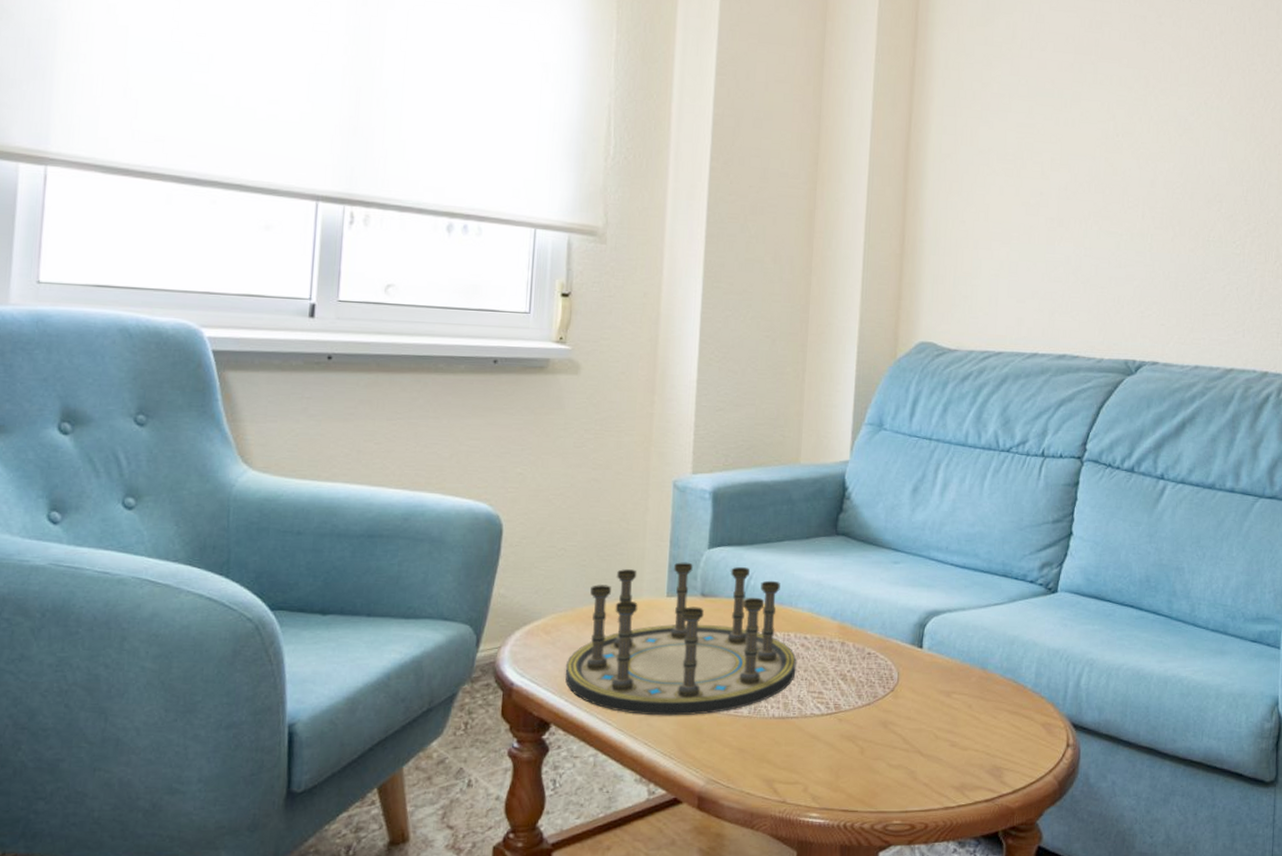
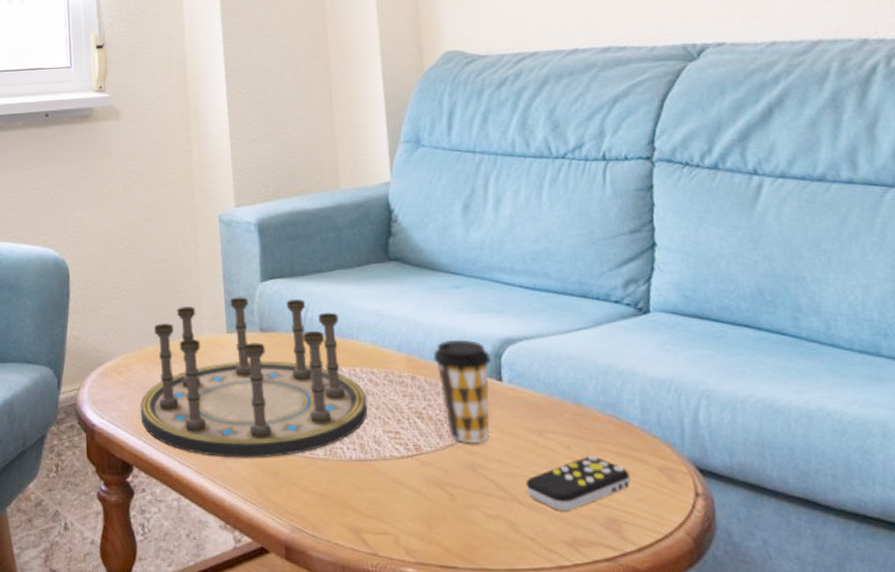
coffee cup: none [863,609,917,703] -> present [433,339,492,444]
remote control: none [928,714,1017,761] -> present [525,456,631,512]

